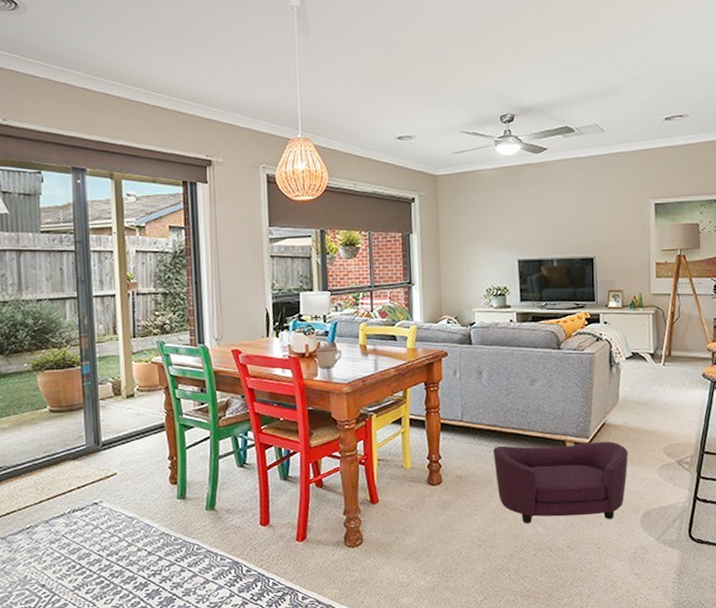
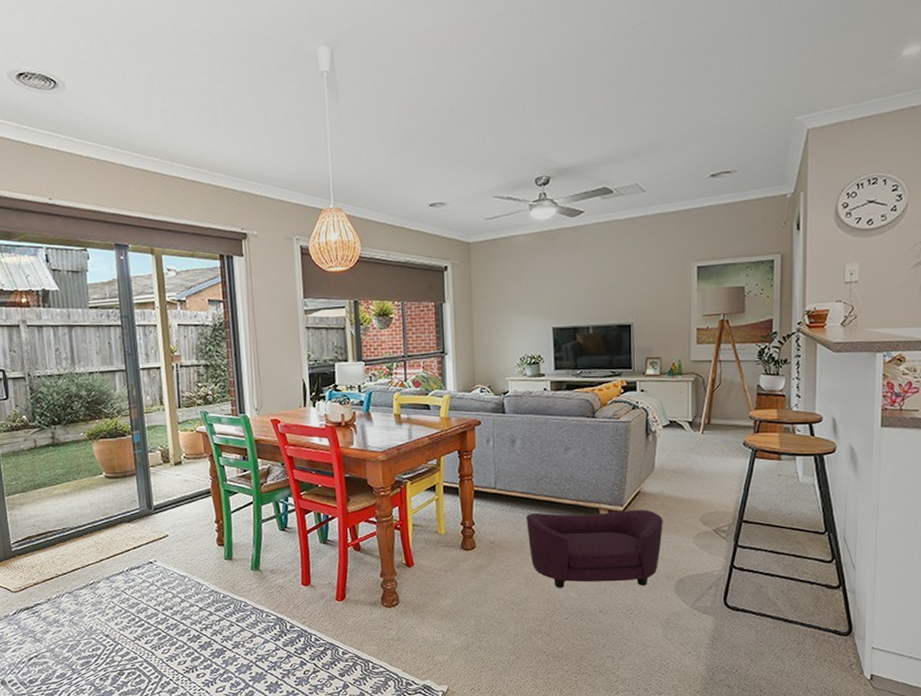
mug: present [316,346,342,368] -> none [352,416,377,437]

